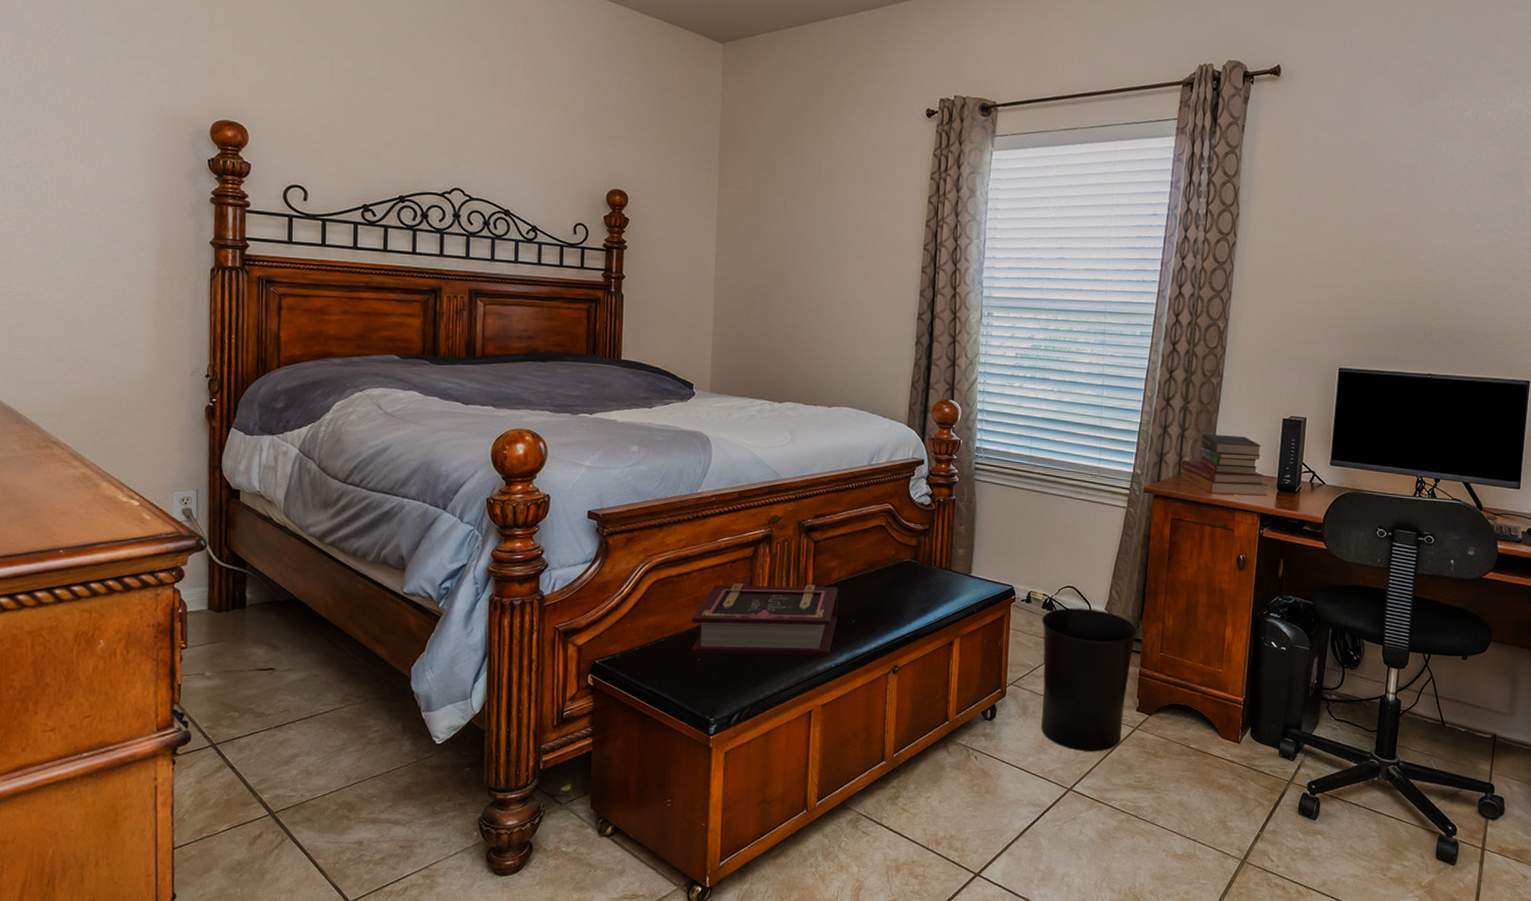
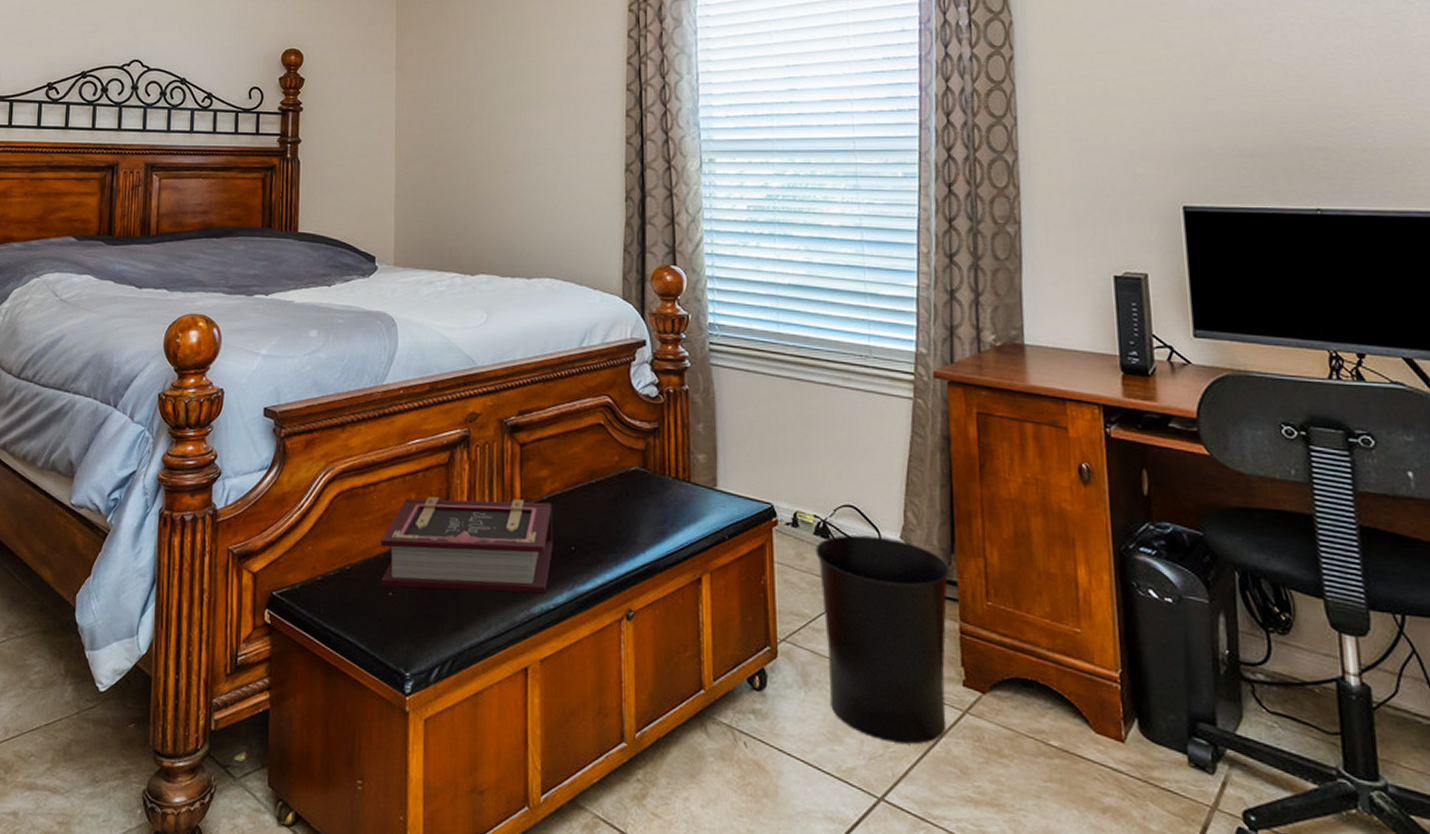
books: present [1181,434,1268,496] -> none [980,299,1109,382]

